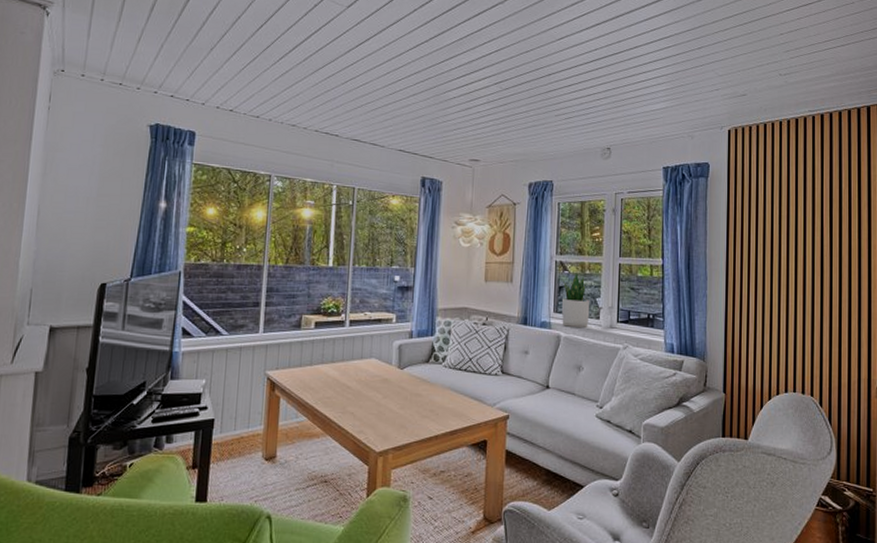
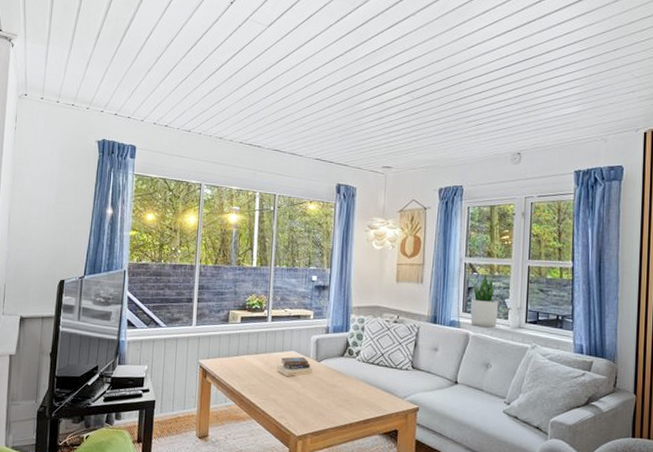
books: none [354,365,396,387] -> present [276,357,313,377]

